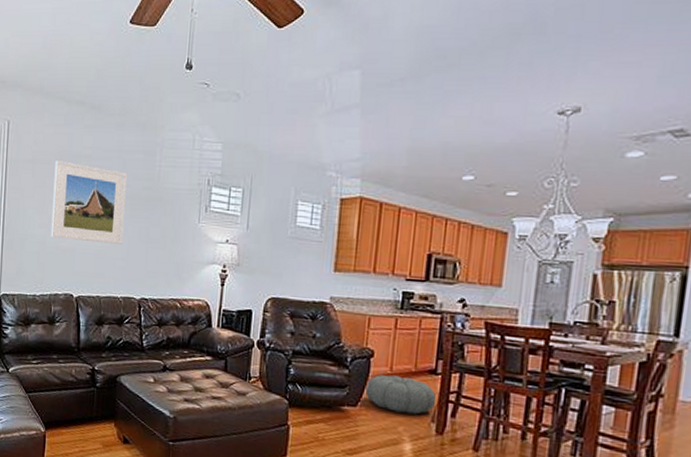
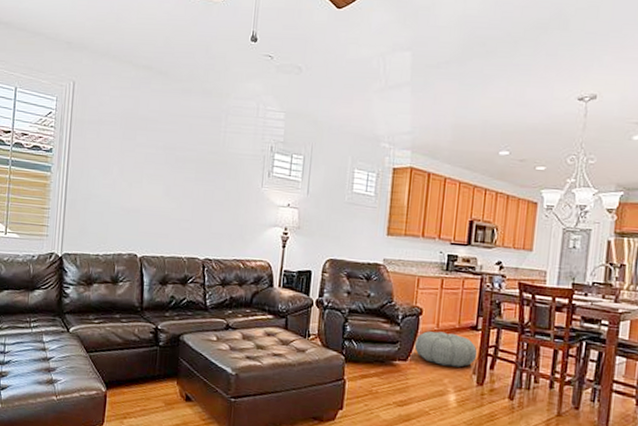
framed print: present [50,161,127,244] -> none [115,123,193,206]

